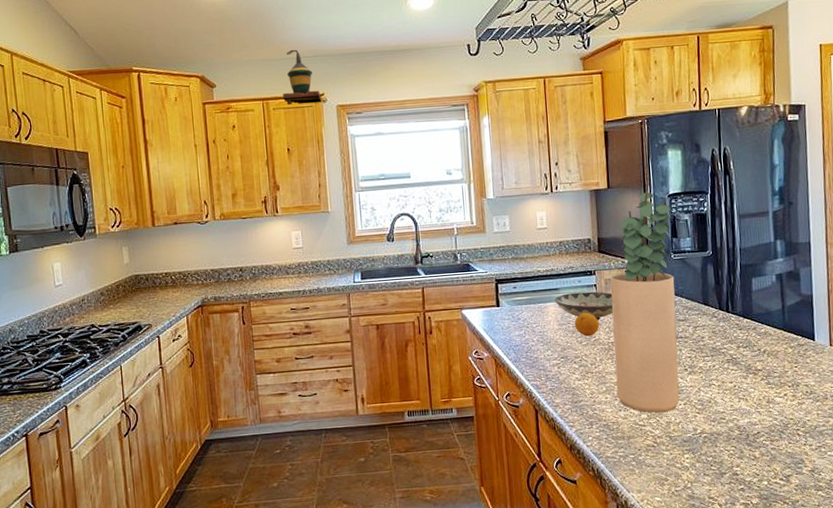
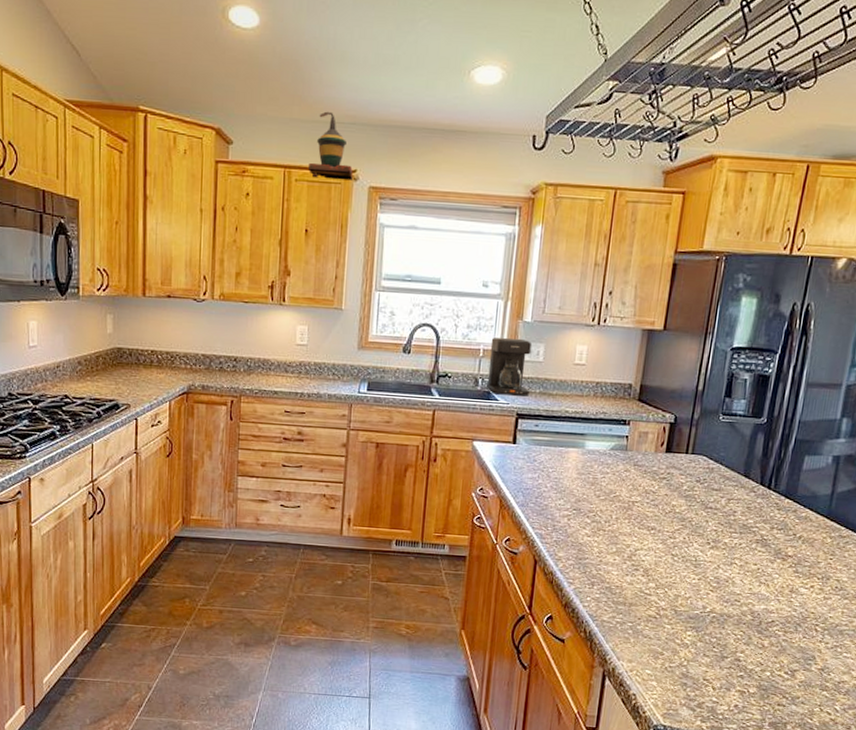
coffee maker: none [462,213,503,266] -> present [485,337,531,396]
bowl: present [554,291,613,320] -> none [578,440,644,476]
fruit: present [574,312,600,337] -> none [595,464,624,492]
vase: present [610,181,680,413] -> none [627,328,731,585]

